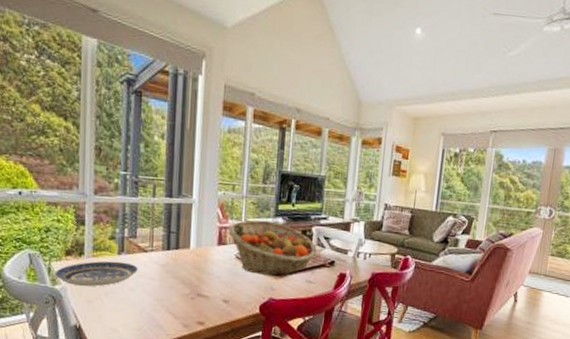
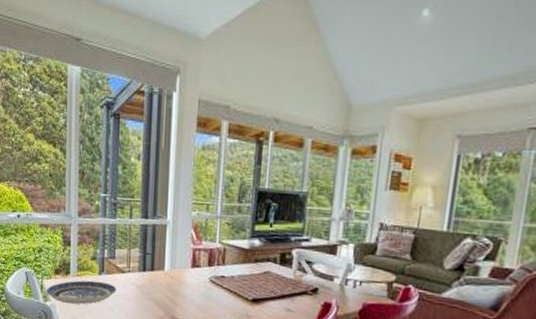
fruit basket: present [228,220,317,276] -> none [202,241,298,302]

